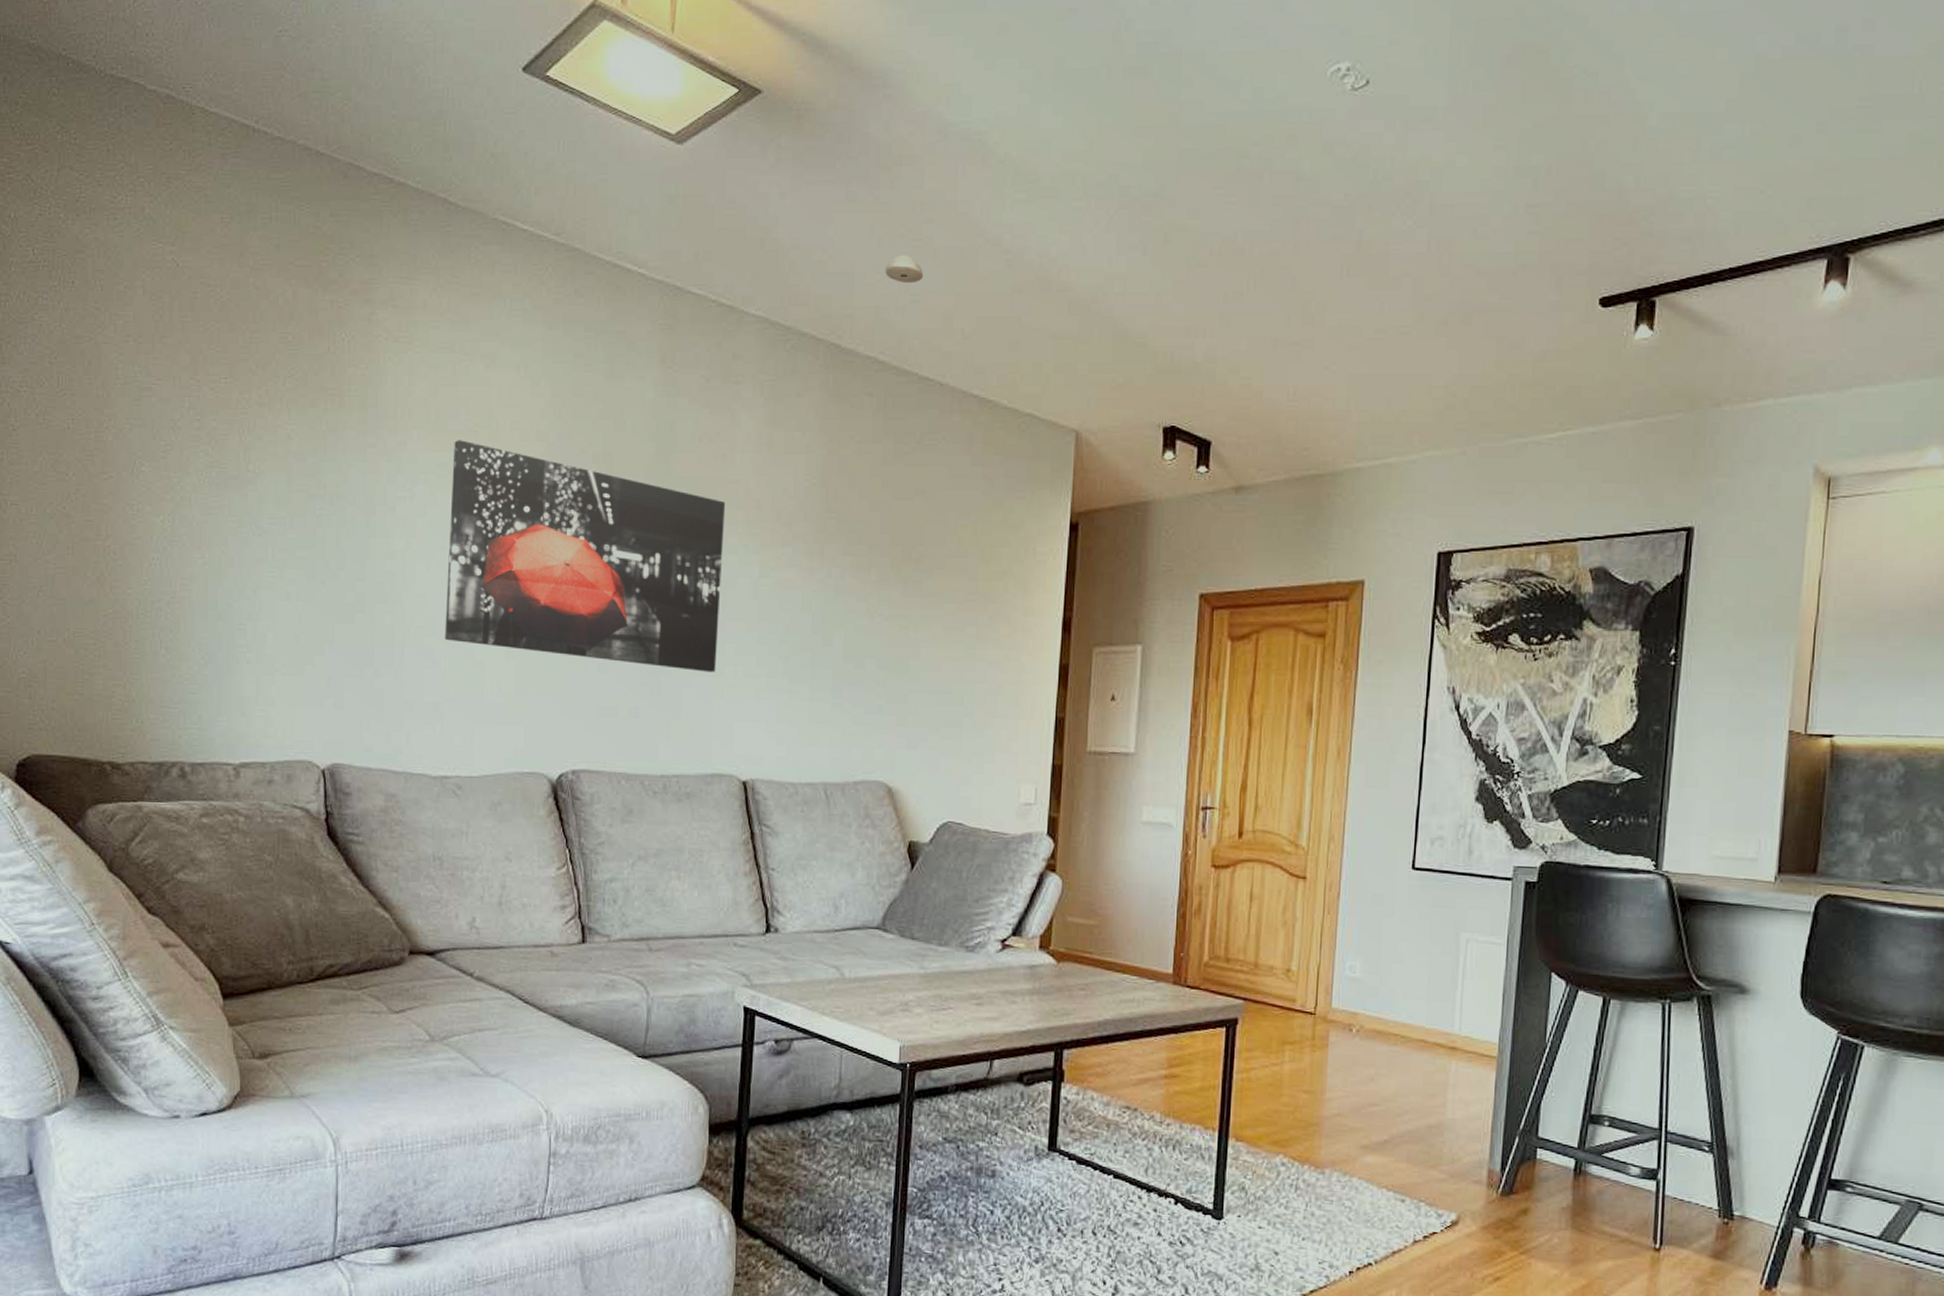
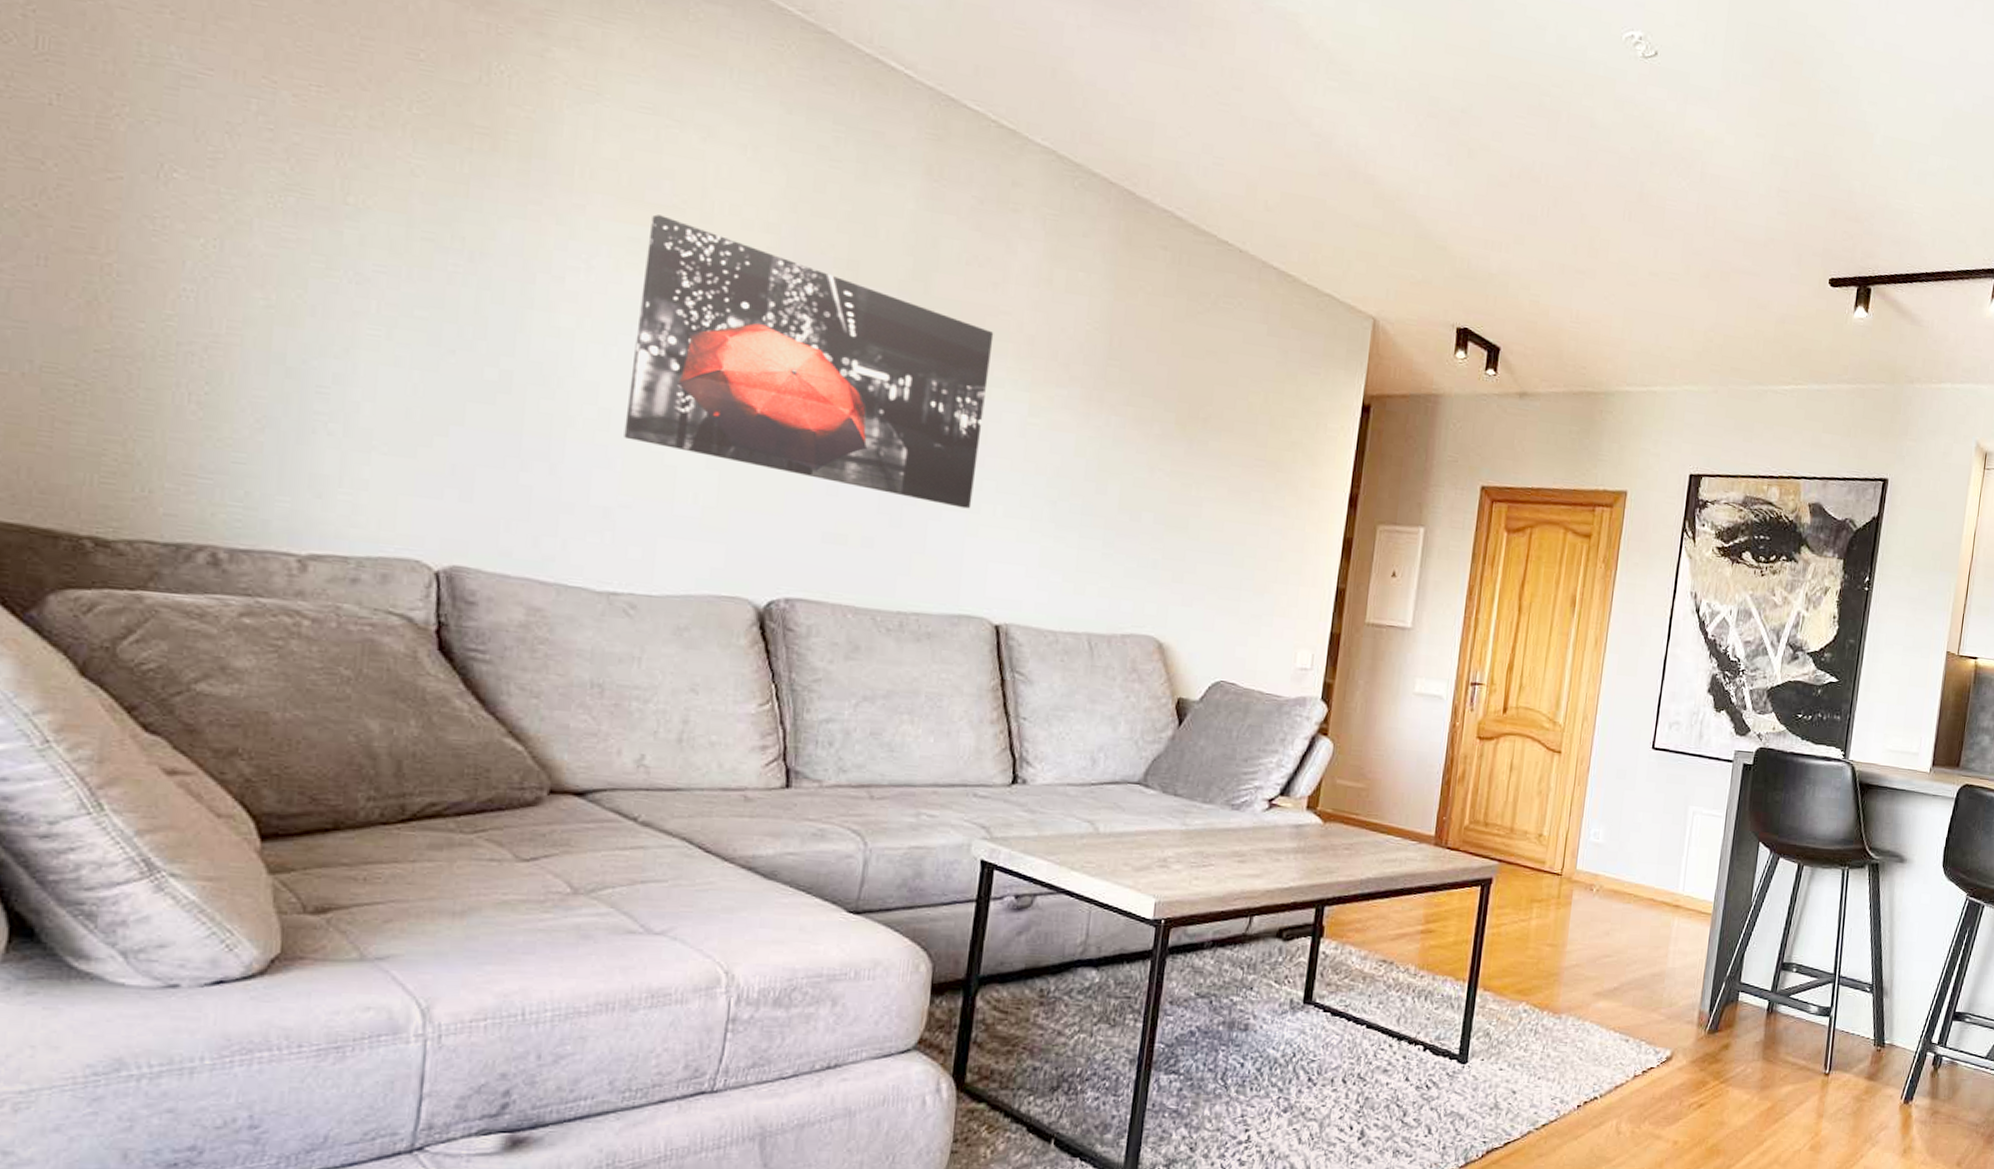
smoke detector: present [885,255,924,284] -> none [1188,115,1230,146]

